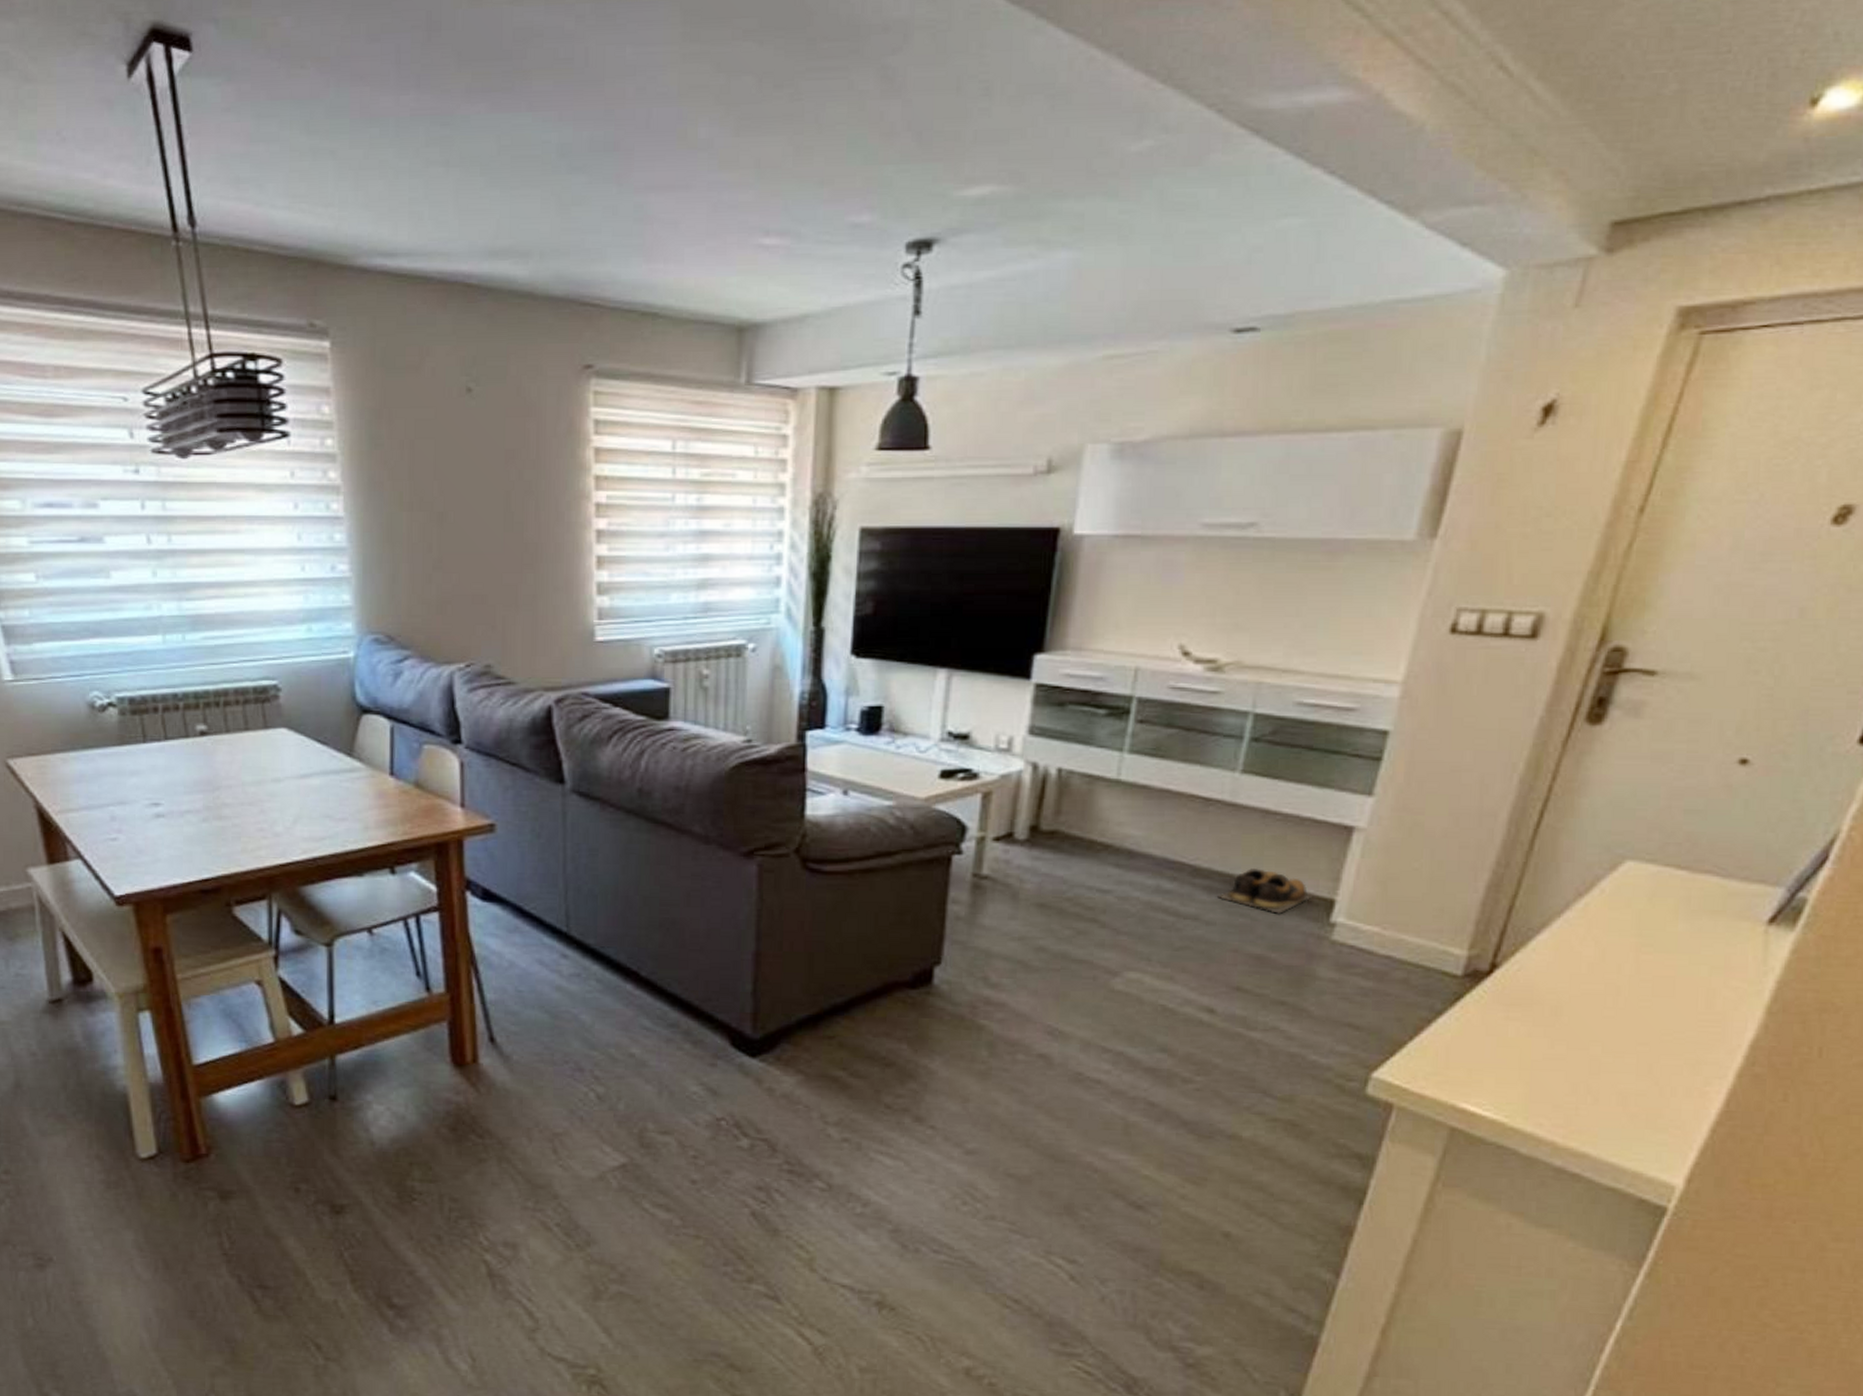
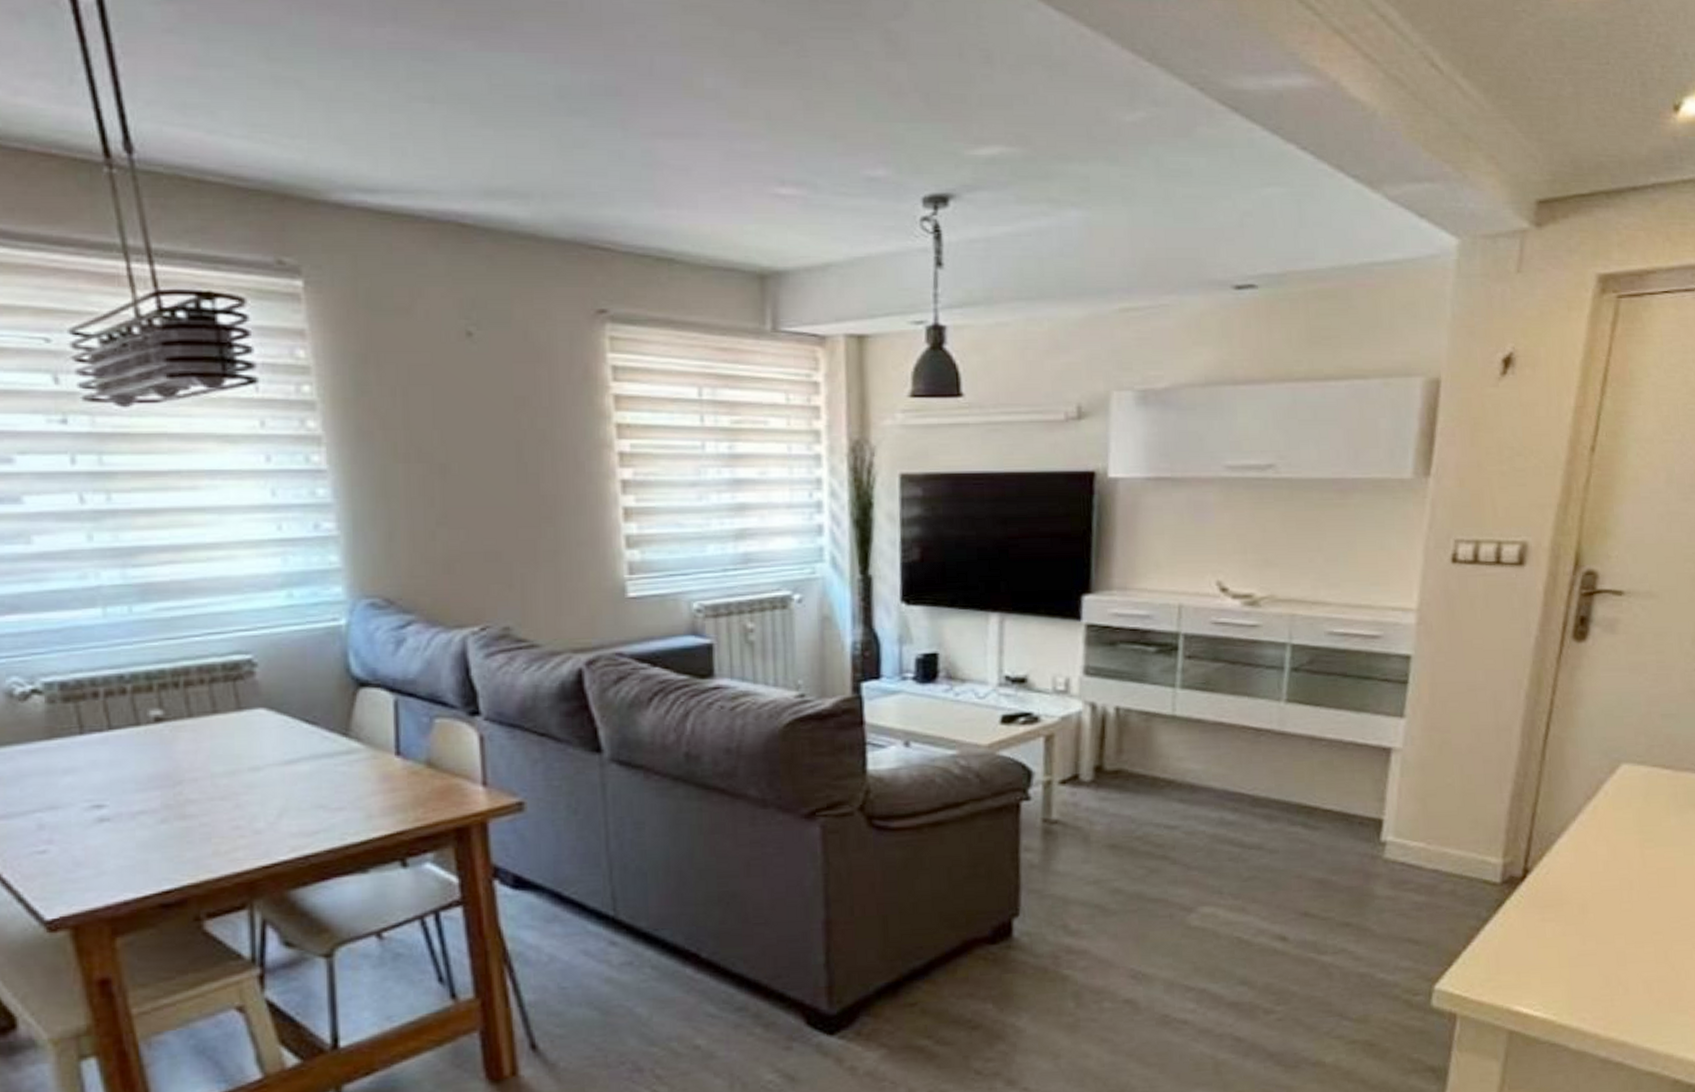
shoes: present [1217,868,1312,914] -> none [1277,794,1362,837]

